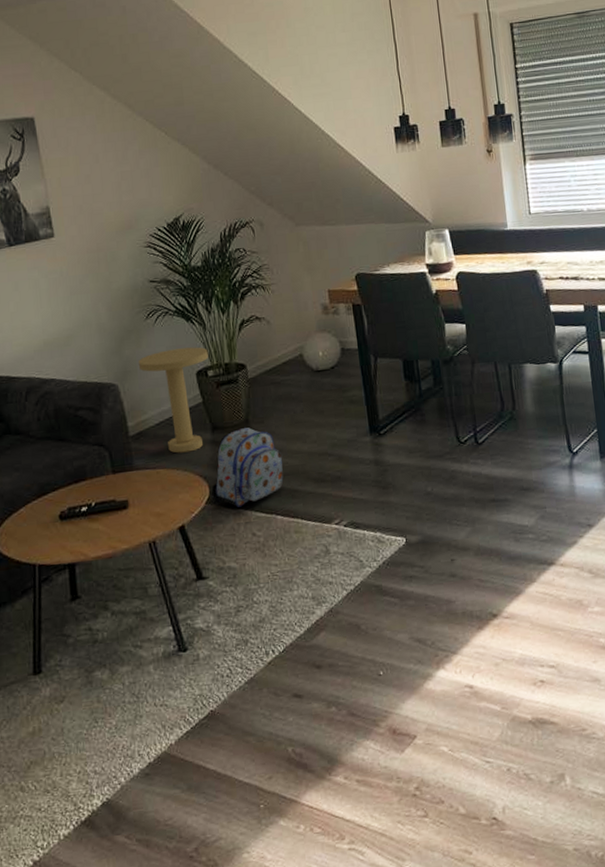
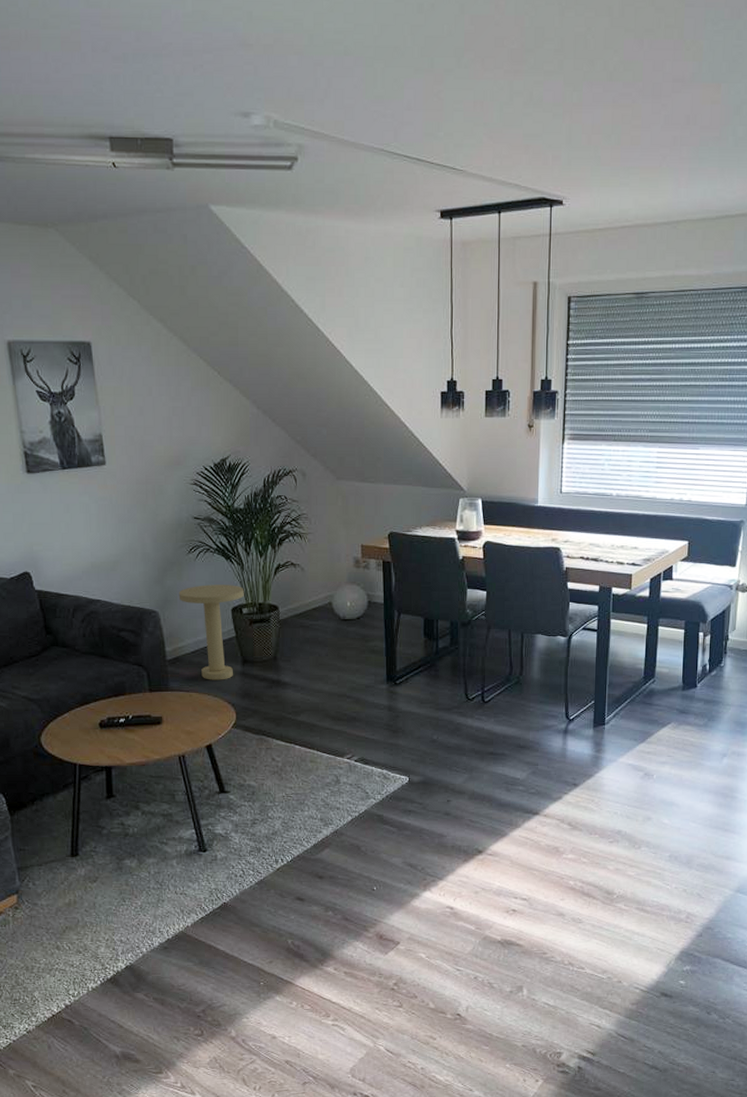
backpack: present [210,427,284,507] -> none [236,664,305,734]

